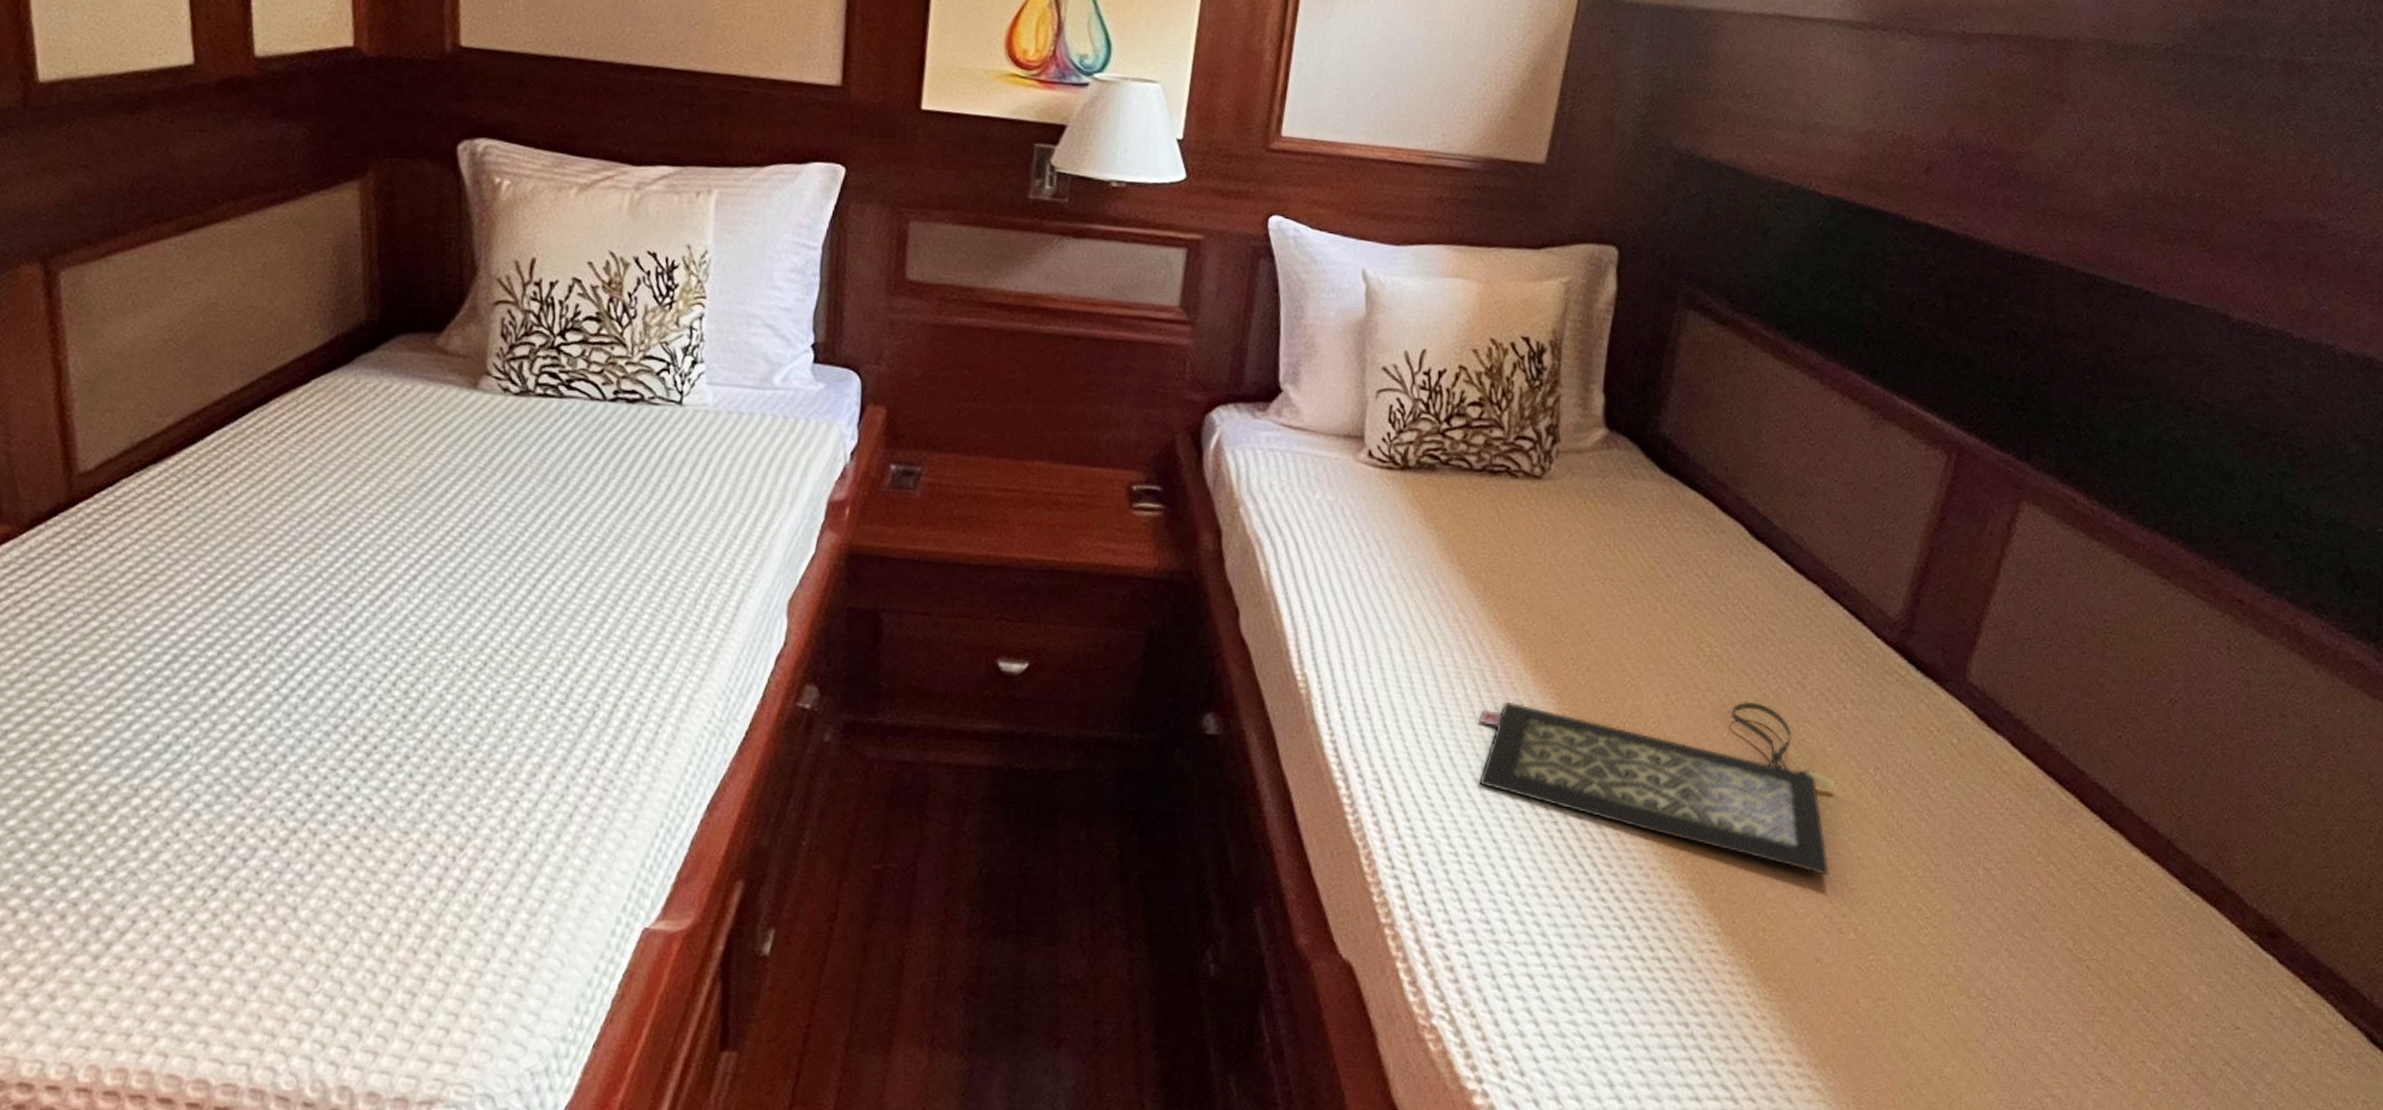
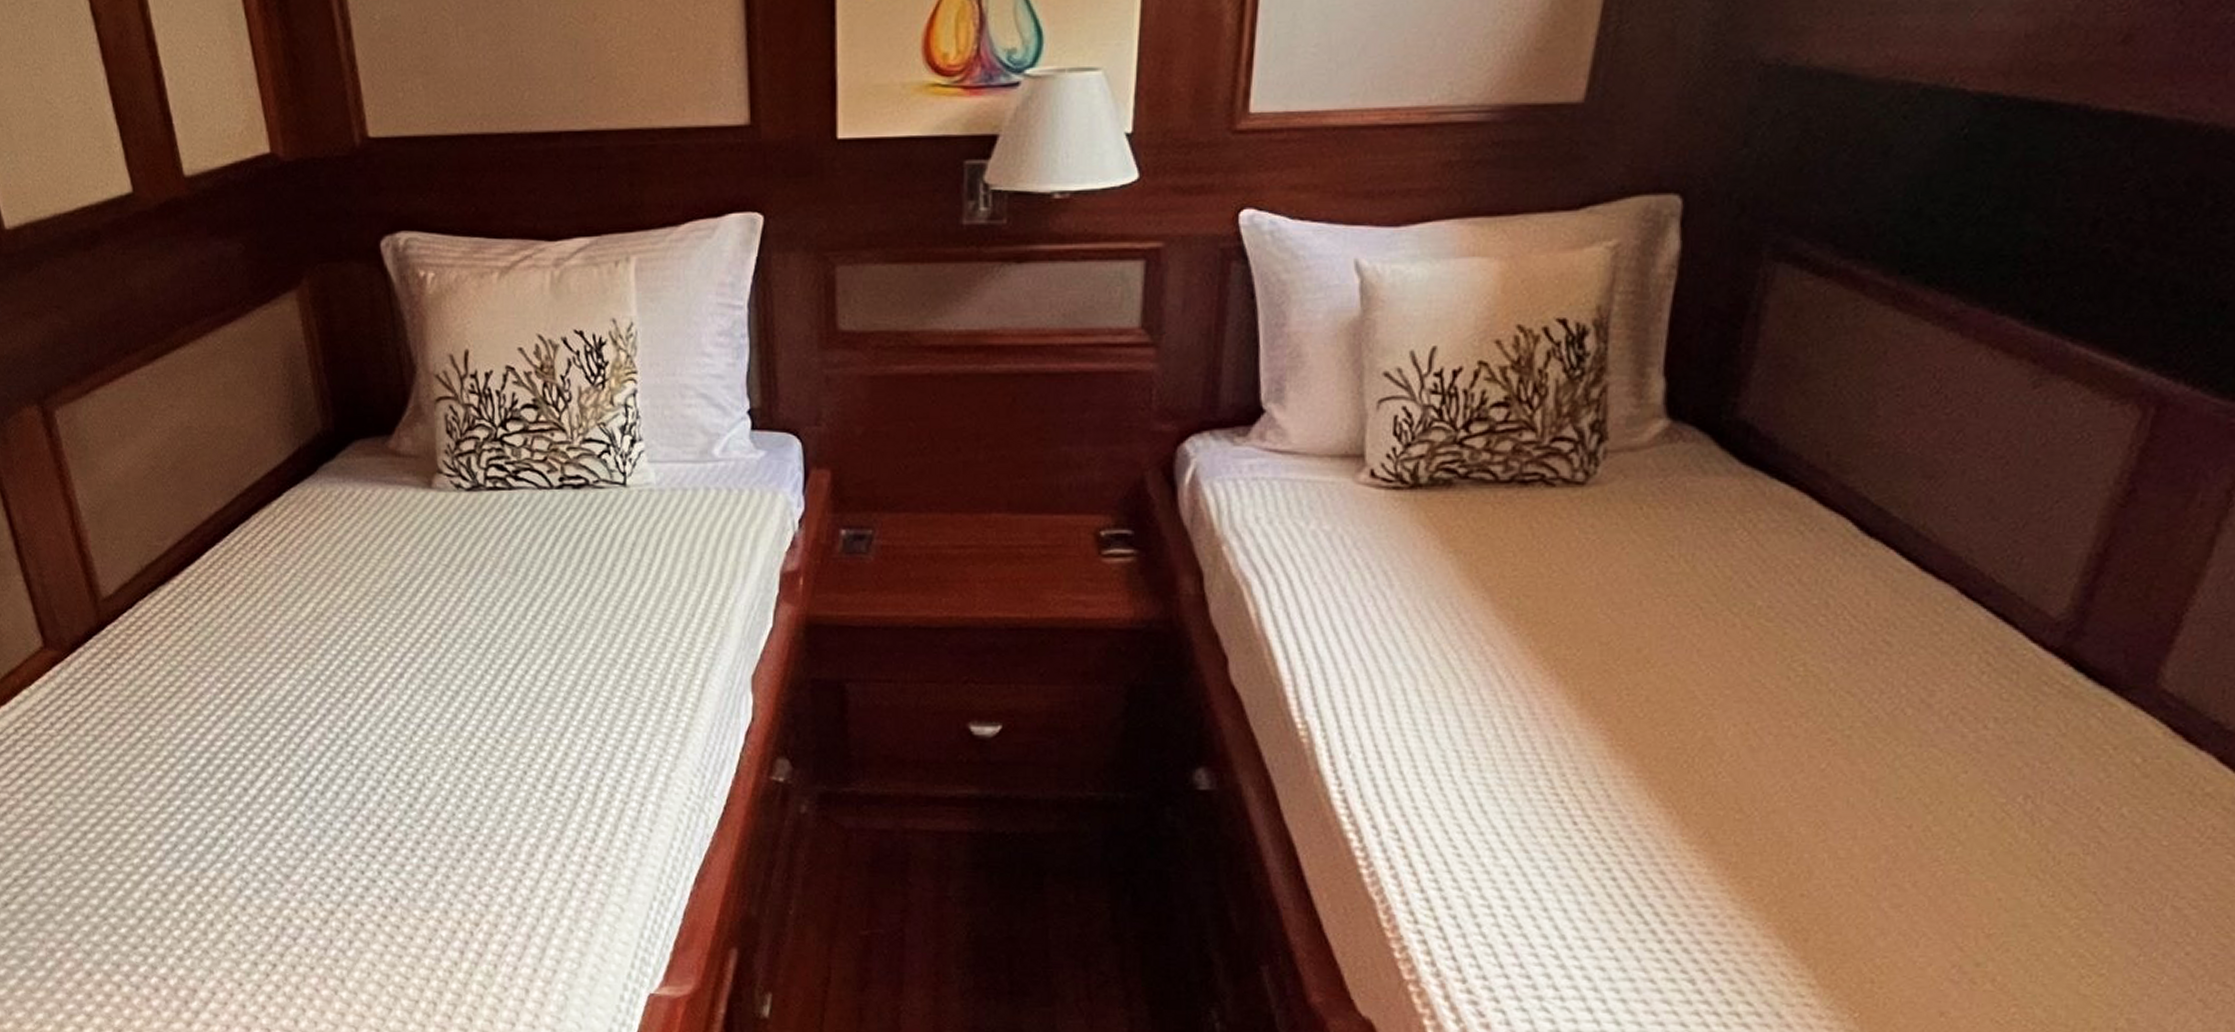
clutch bag: present [1478,701,1835,876] -> none [1512,726,1970,920]

